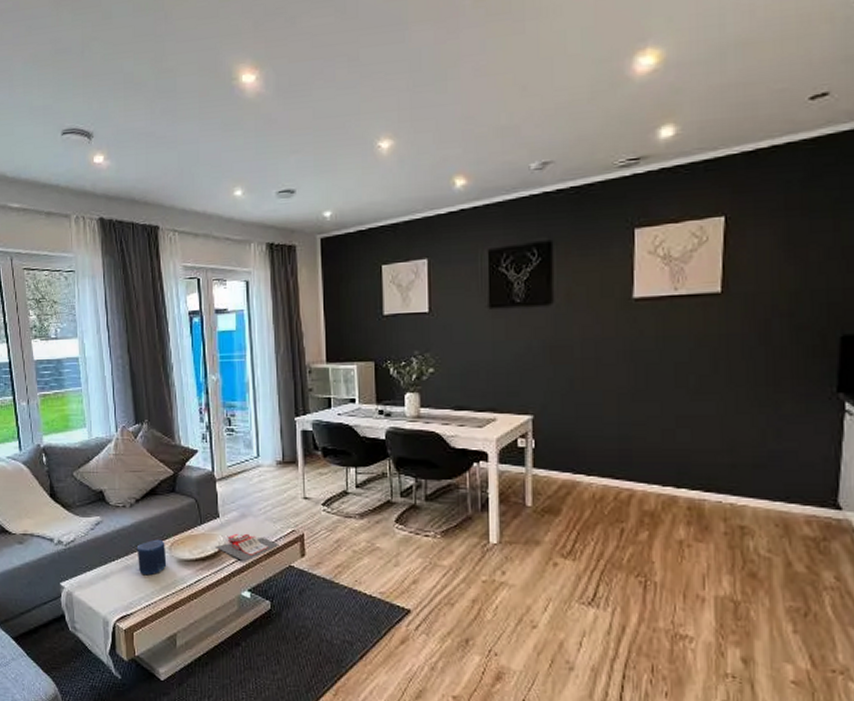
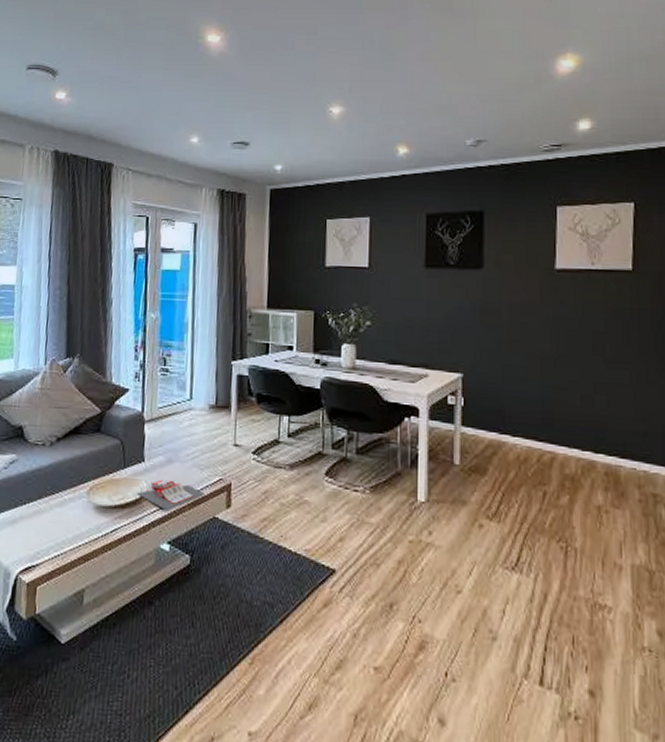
candle: present [137,539,167,576] -> none [51,482,84,522]

